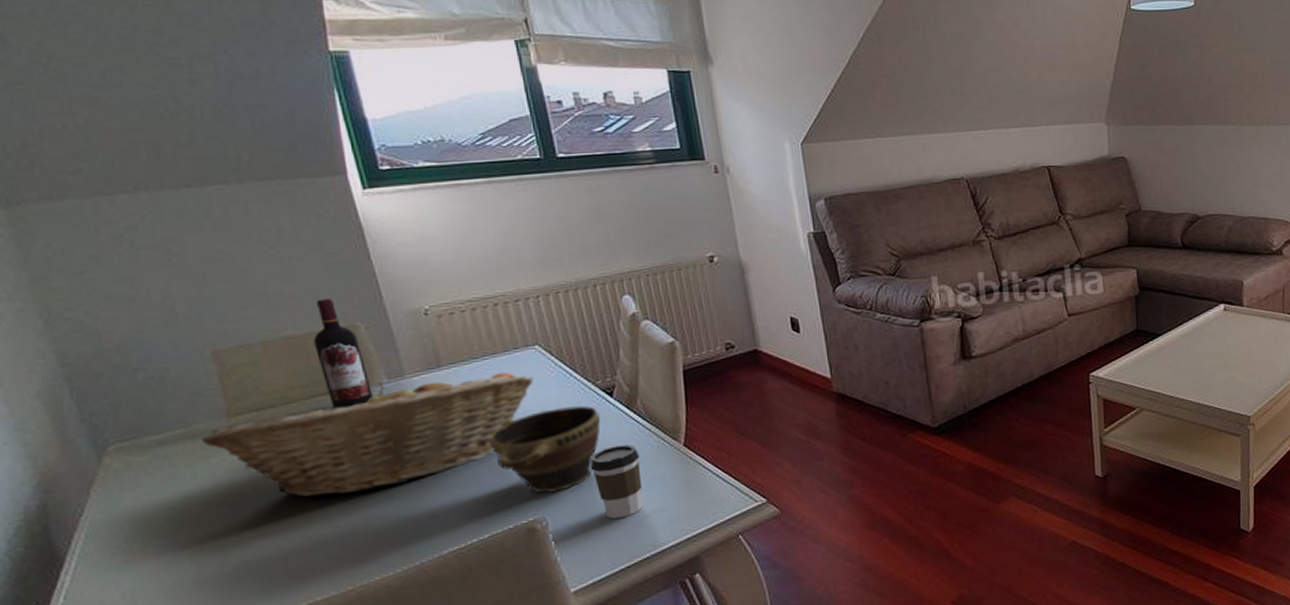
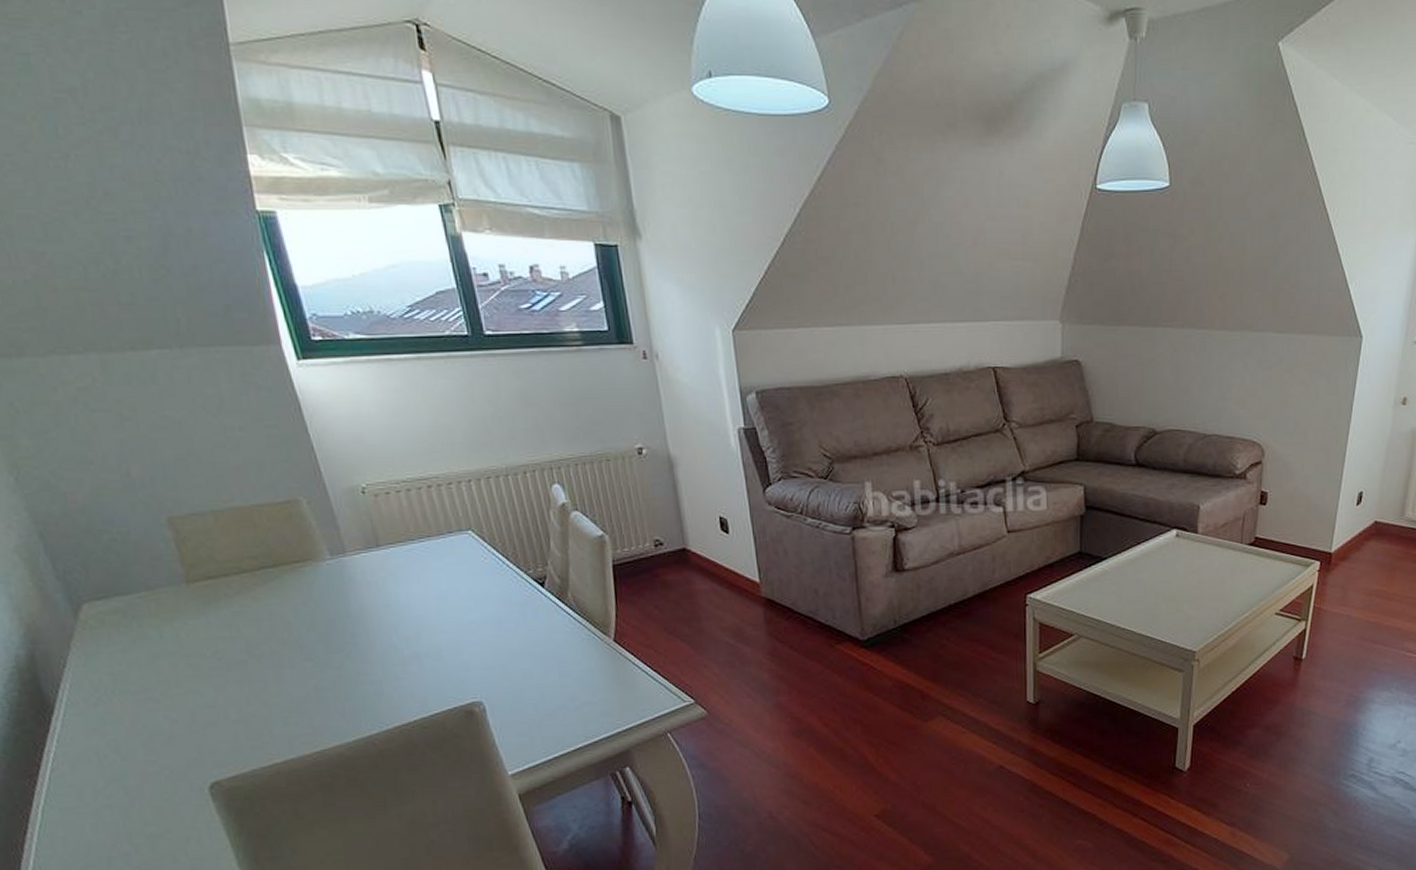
fruit basket: present [201,371,534,498] -> none [164,555,469,666]
wine bottle: present [313,298,373,410] -> none [259,471,318,583]
bowl: present [489,405,601,493] -> none [428,594,533,678]
coffee cup: present [589,444,643,519] -> none [523,636,575,708]

